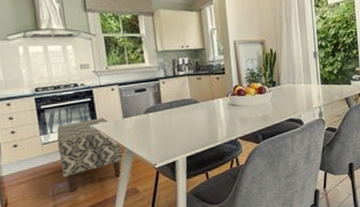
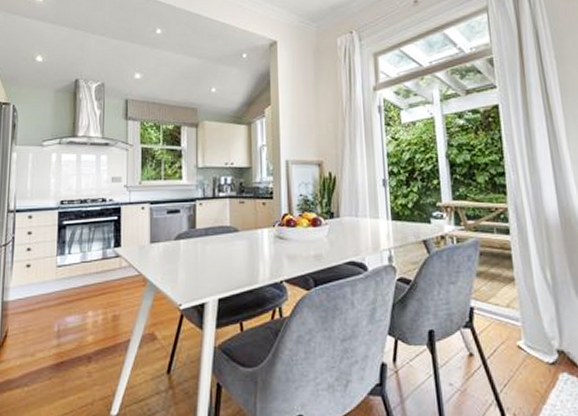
bench: present [56,117,123,191] -> none [72,240,144,328]

